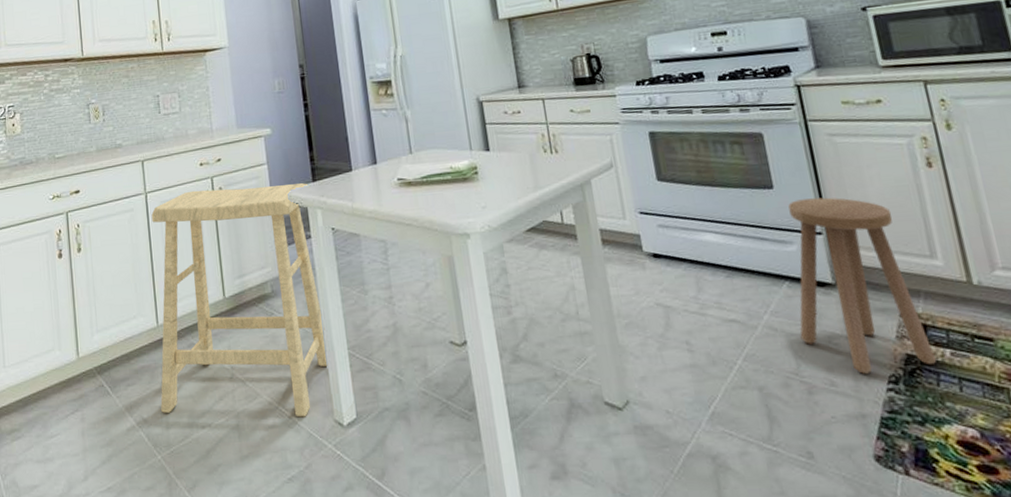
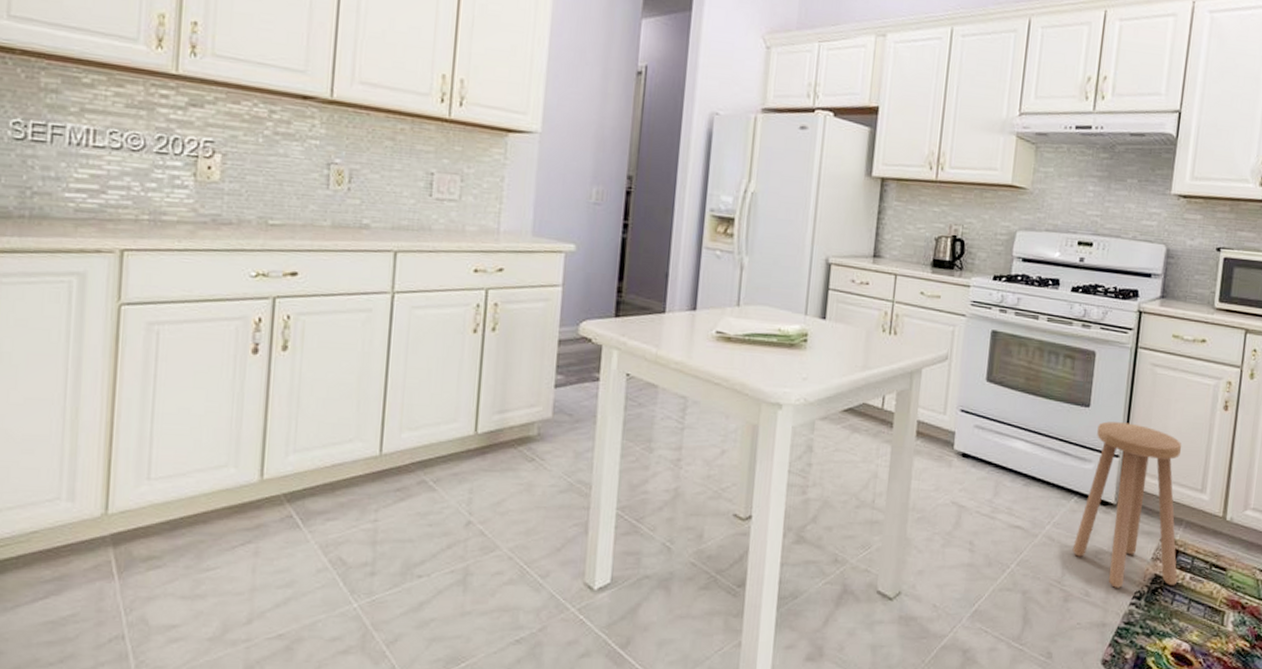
stool: present [151,183,329,418] -> none [367,300,610,577]

